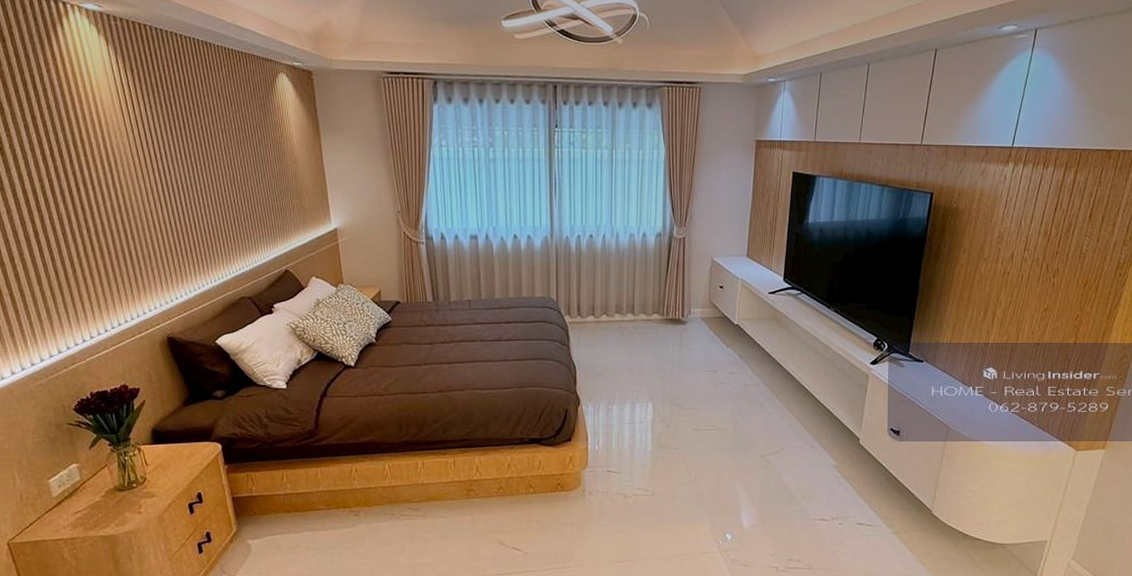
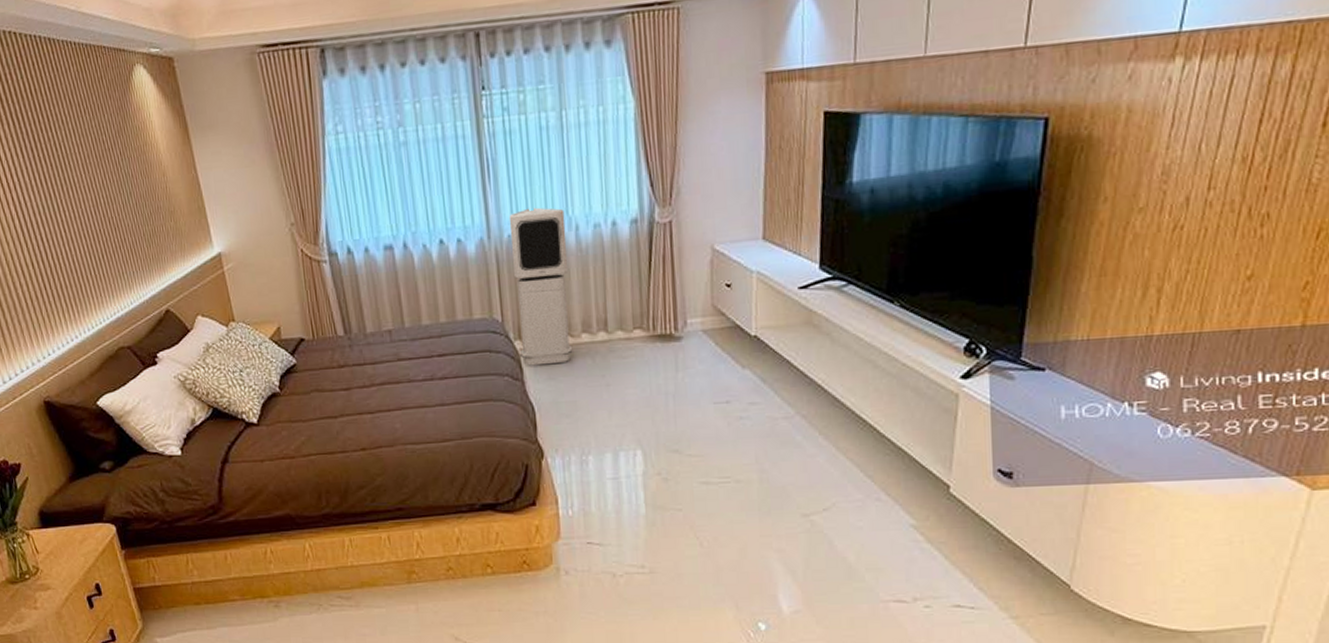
air purifier: none [568,218,609,335] -> present [508,207,573,366]

